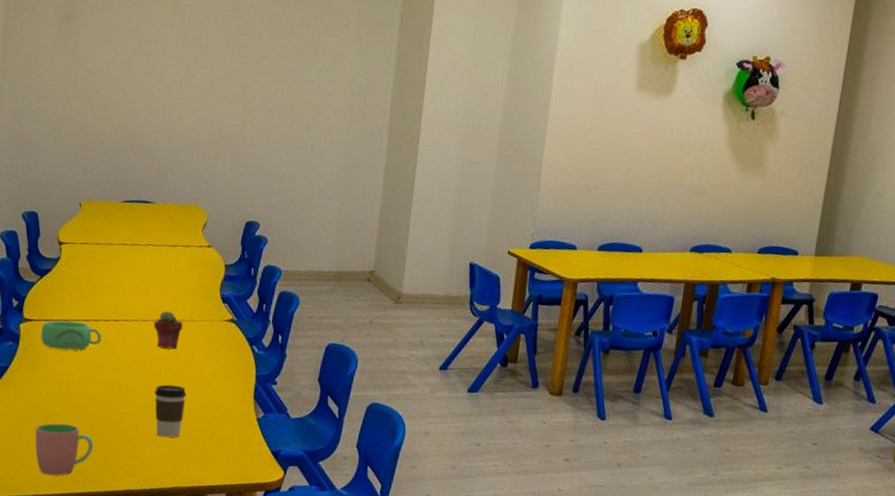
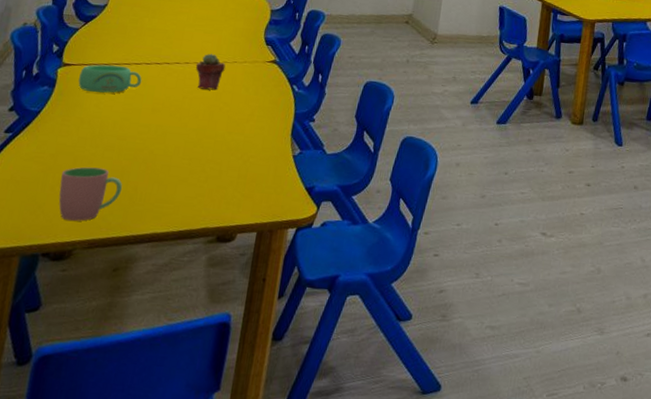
coffee cup: present [154,384,187,438] -> none [189,124,224,178]

